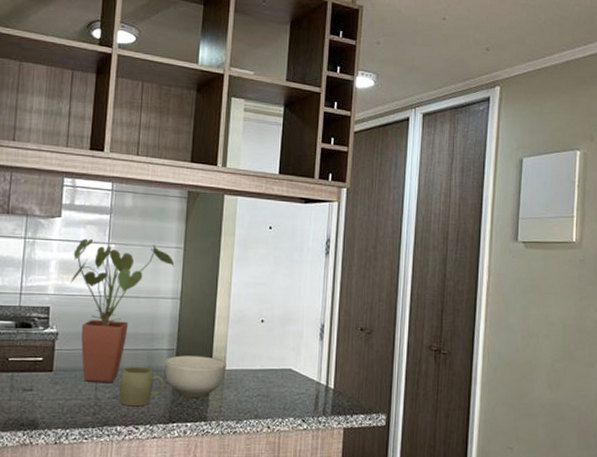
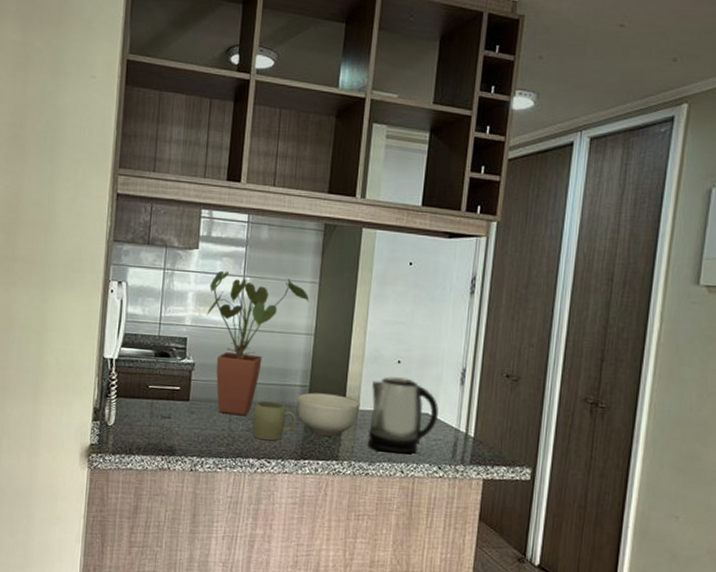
kettle: none [235,336,300,411] -> present [368,376,439,455]

